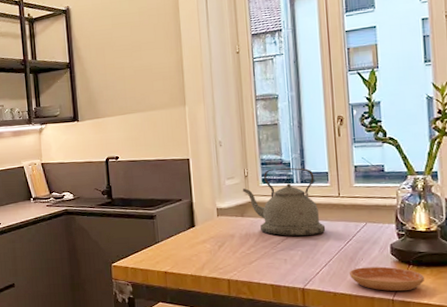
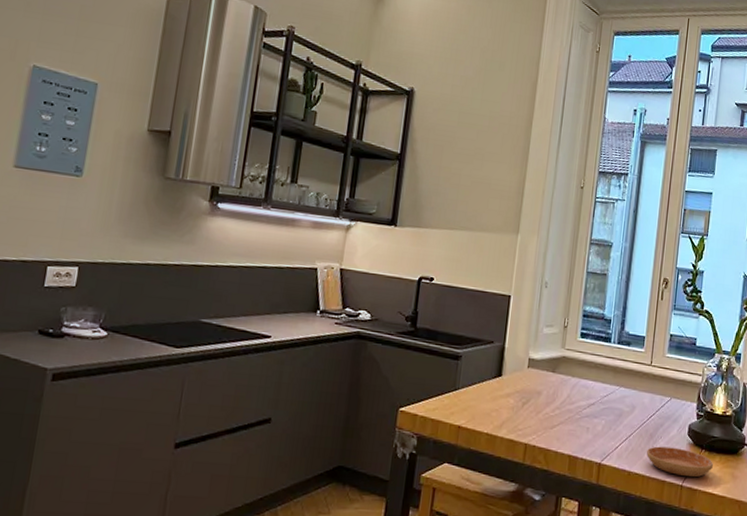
kettle: present [242,167,326,237] -> none [558,322,633,405]

